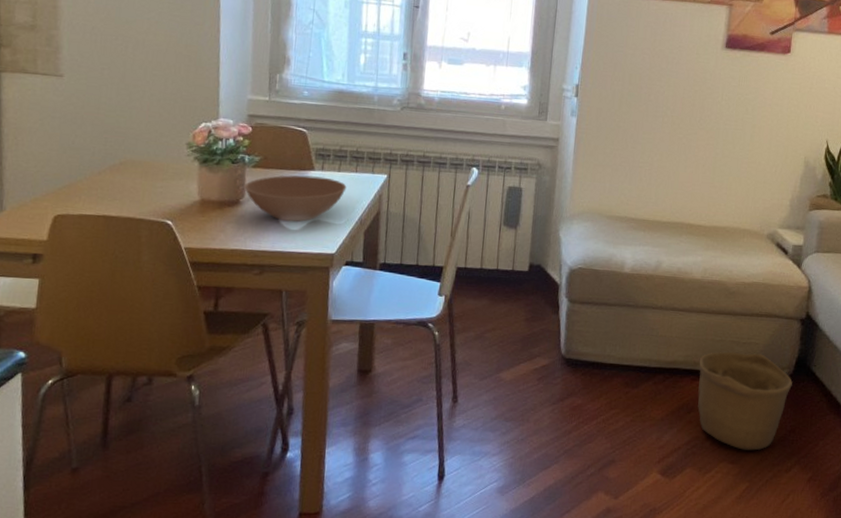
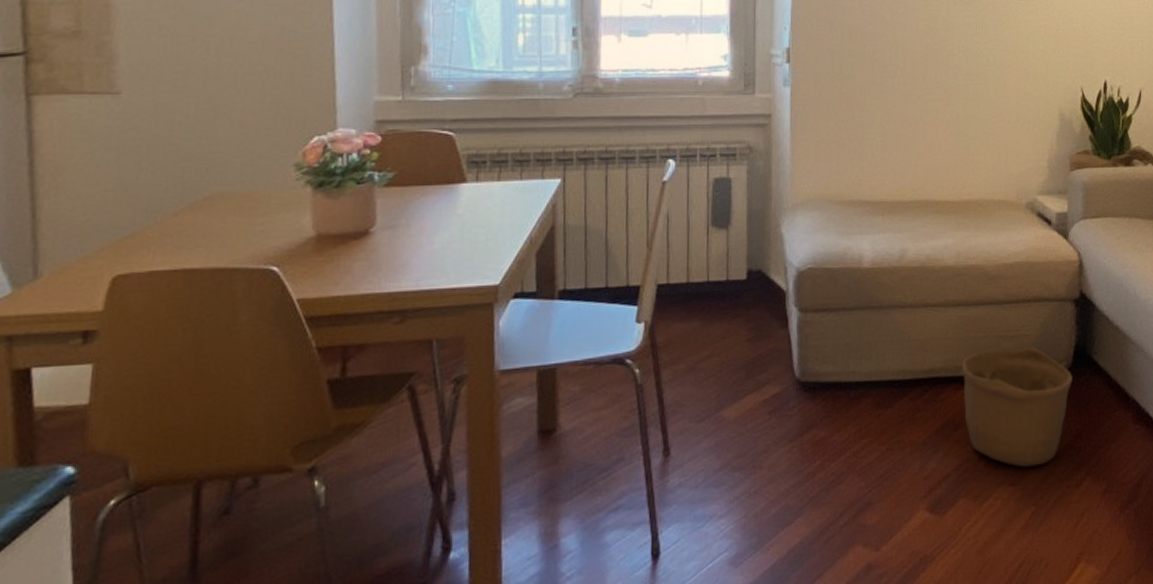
bowl: present [244,175,347,222] -> none [375,190,510,250]

